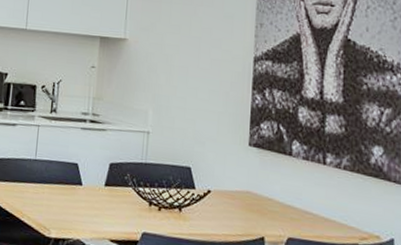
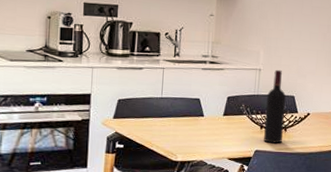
wine bottle: none [153,133,181,226] -> present [264,69,287,143]

